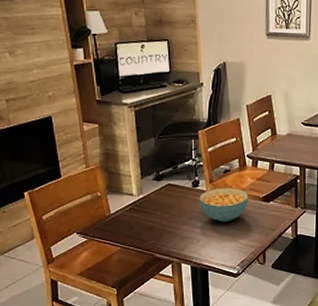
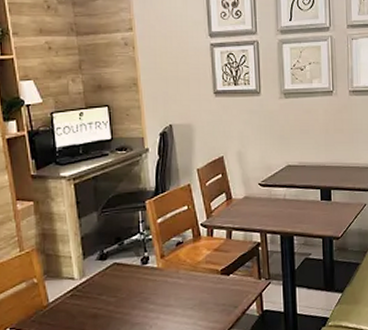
cereal bowl: present [199,188,249,222] -> none [149,262,206,303]

